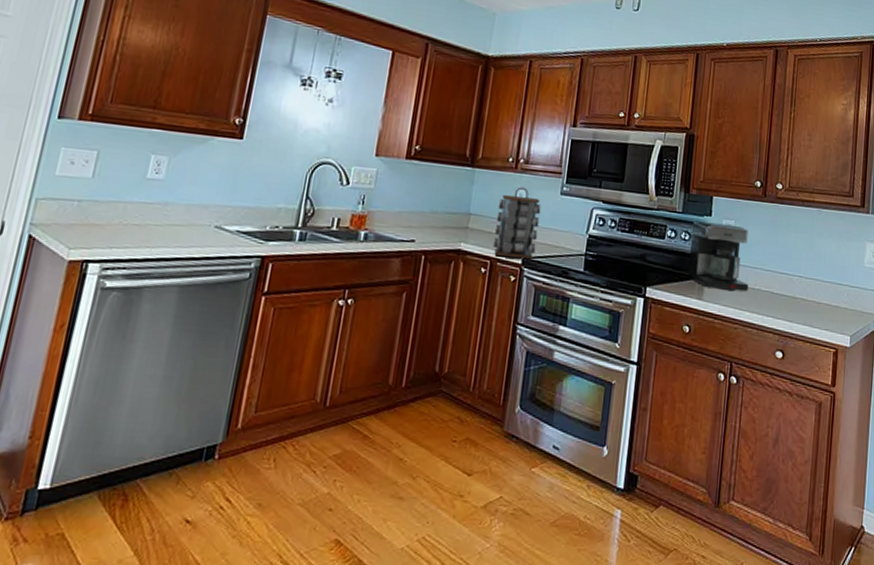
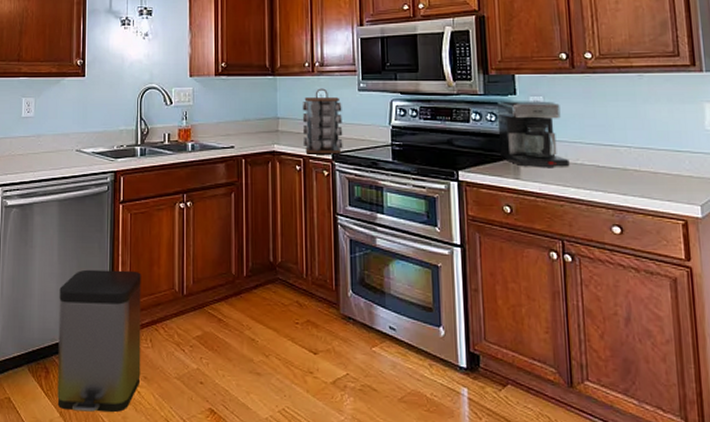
pedal bin: none [134,372,276,548] -> present [57,269,141,412]

